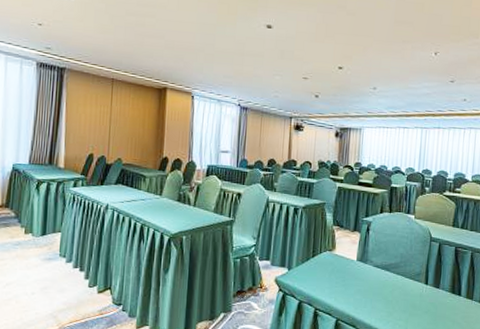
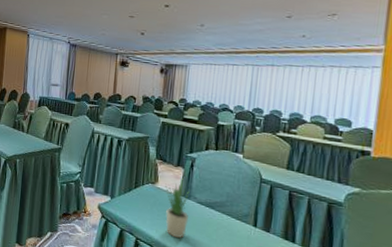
potted plant: none [342,242,366,303] -> present [165,177,190,238]

